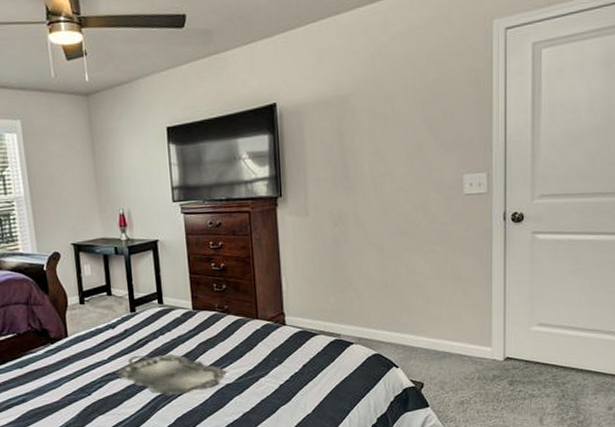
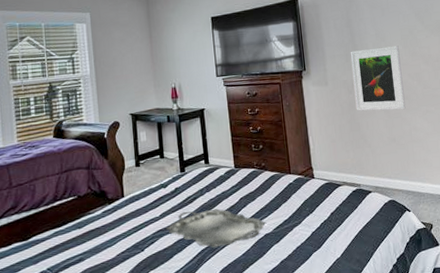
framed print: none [339,167,404,249] -> present [350,46,406,111]

